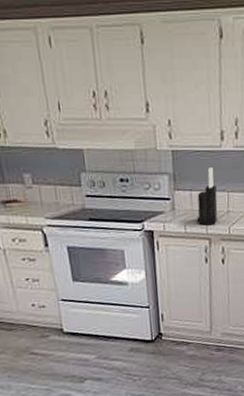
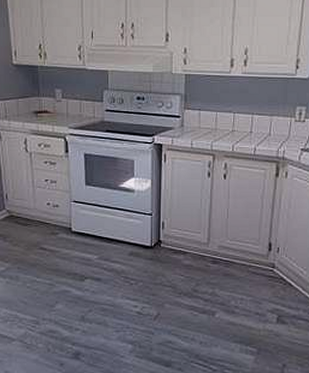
knife block: present [197,168,218,225] -> none [203,91,223,142]

